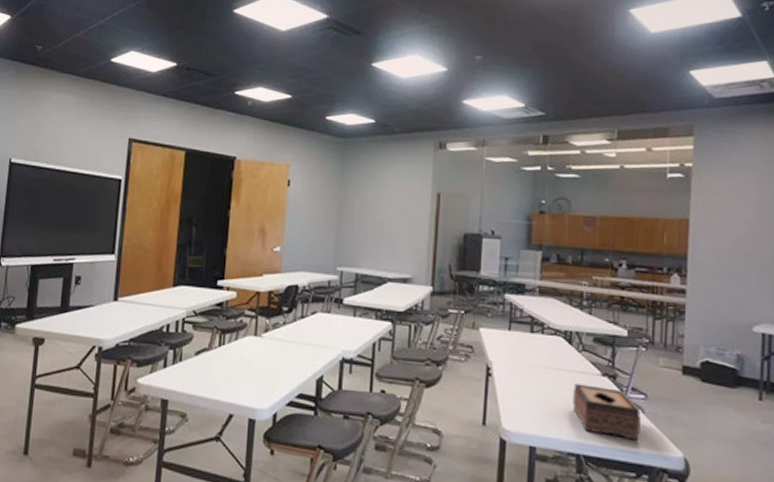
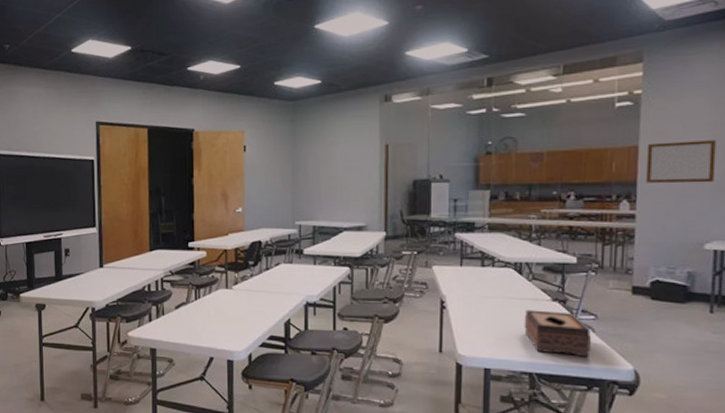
writing board: none [697,217,763,263] -> present [646,140,716,184]

